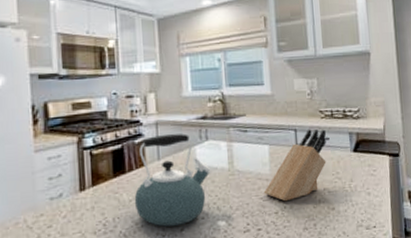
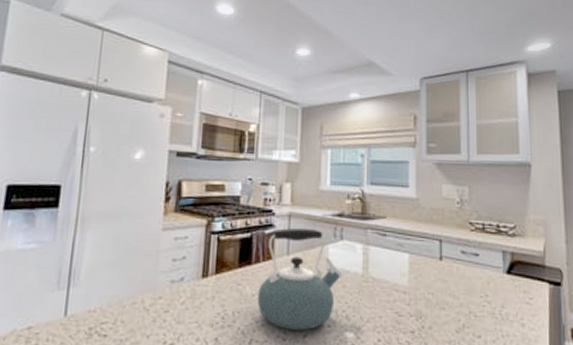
knife block: present [263,129,327,202] -> none [399,241,475,321]

